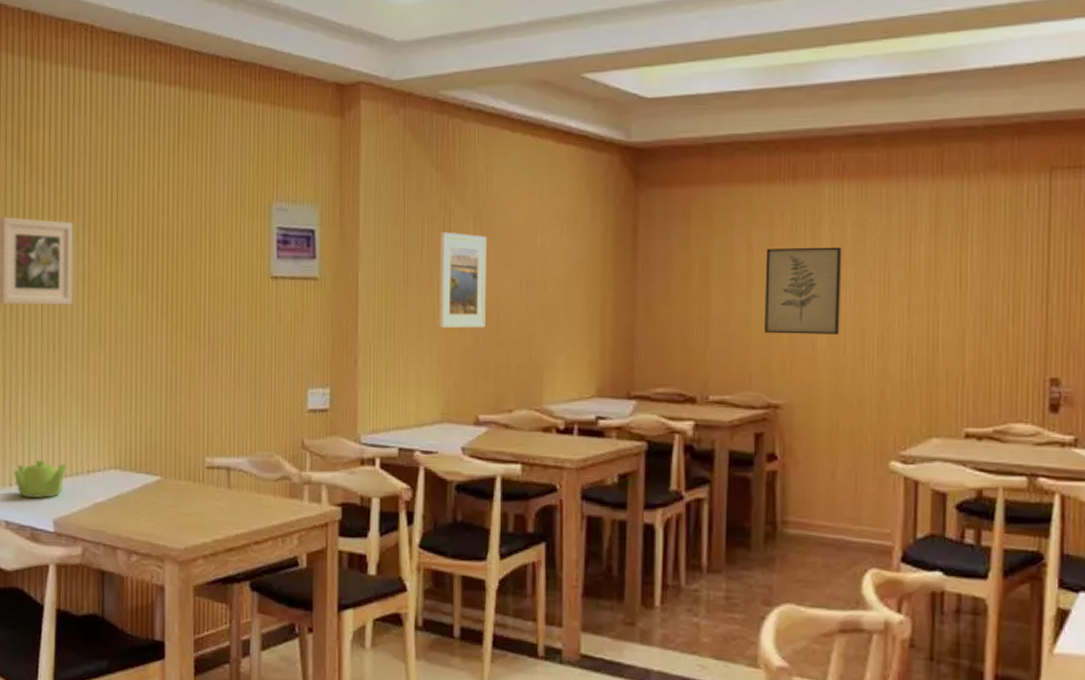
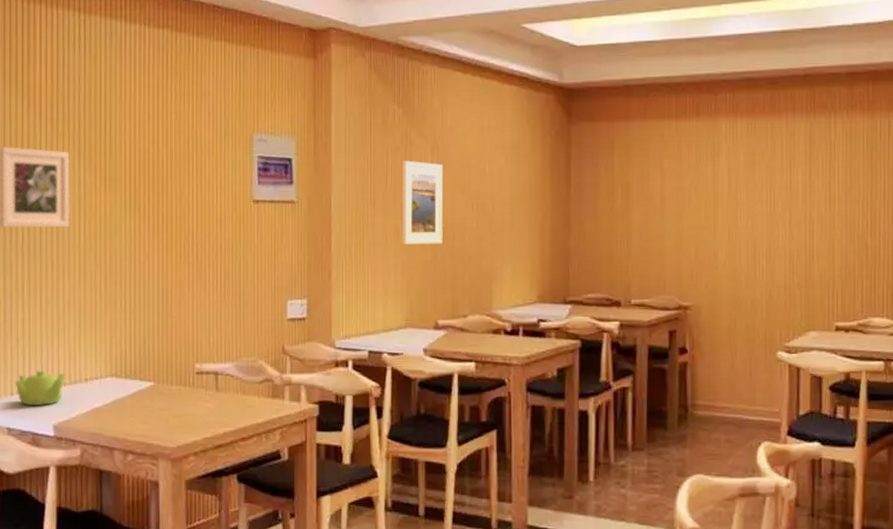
wall art: present [765,247,842,335] -> none [675,172,737,247]

